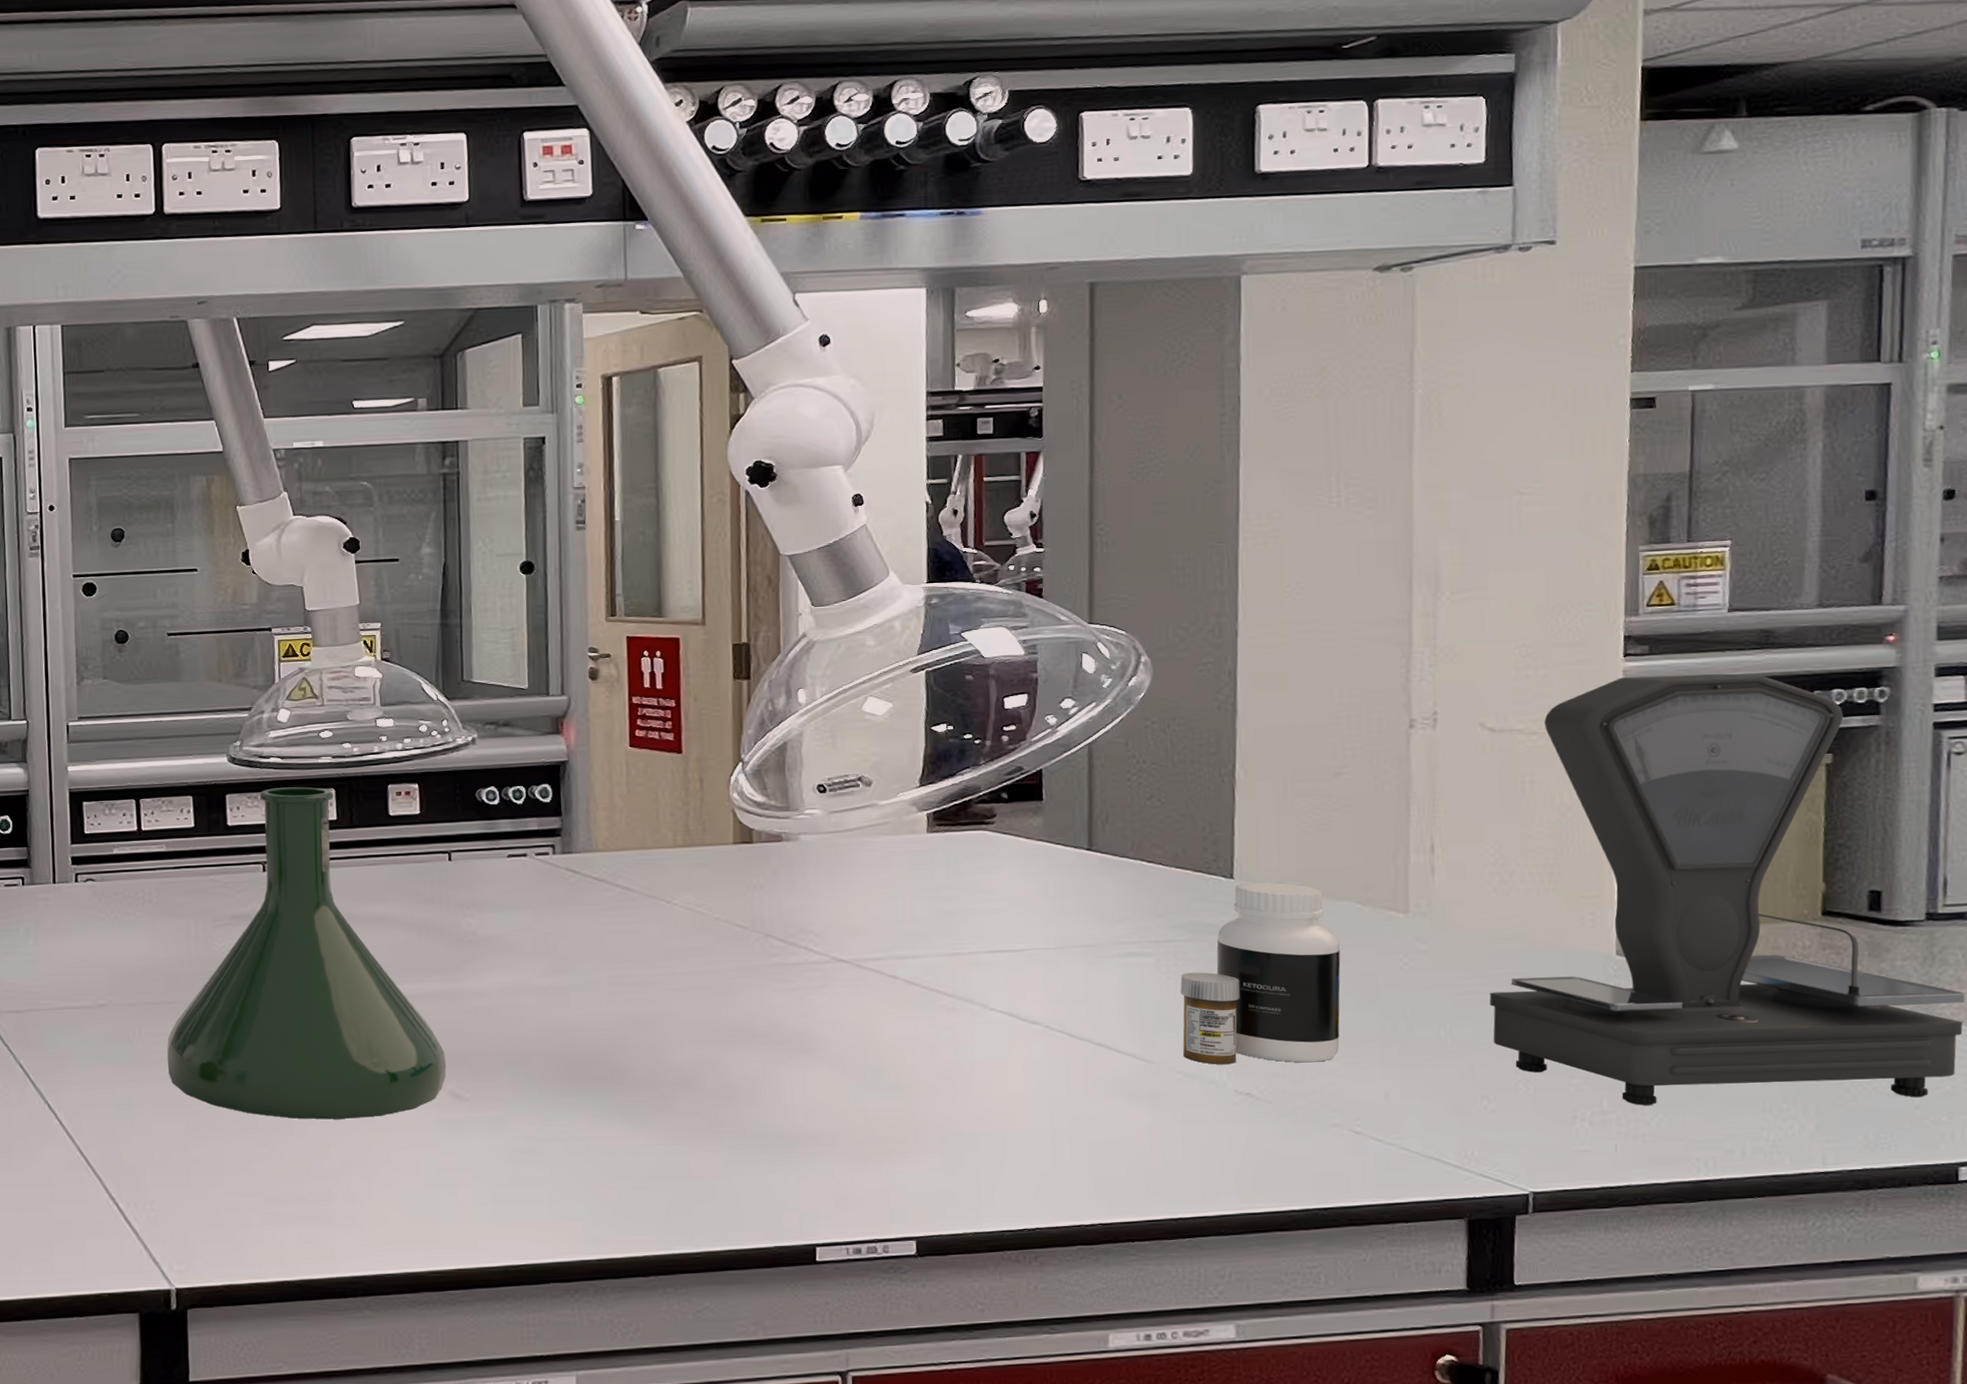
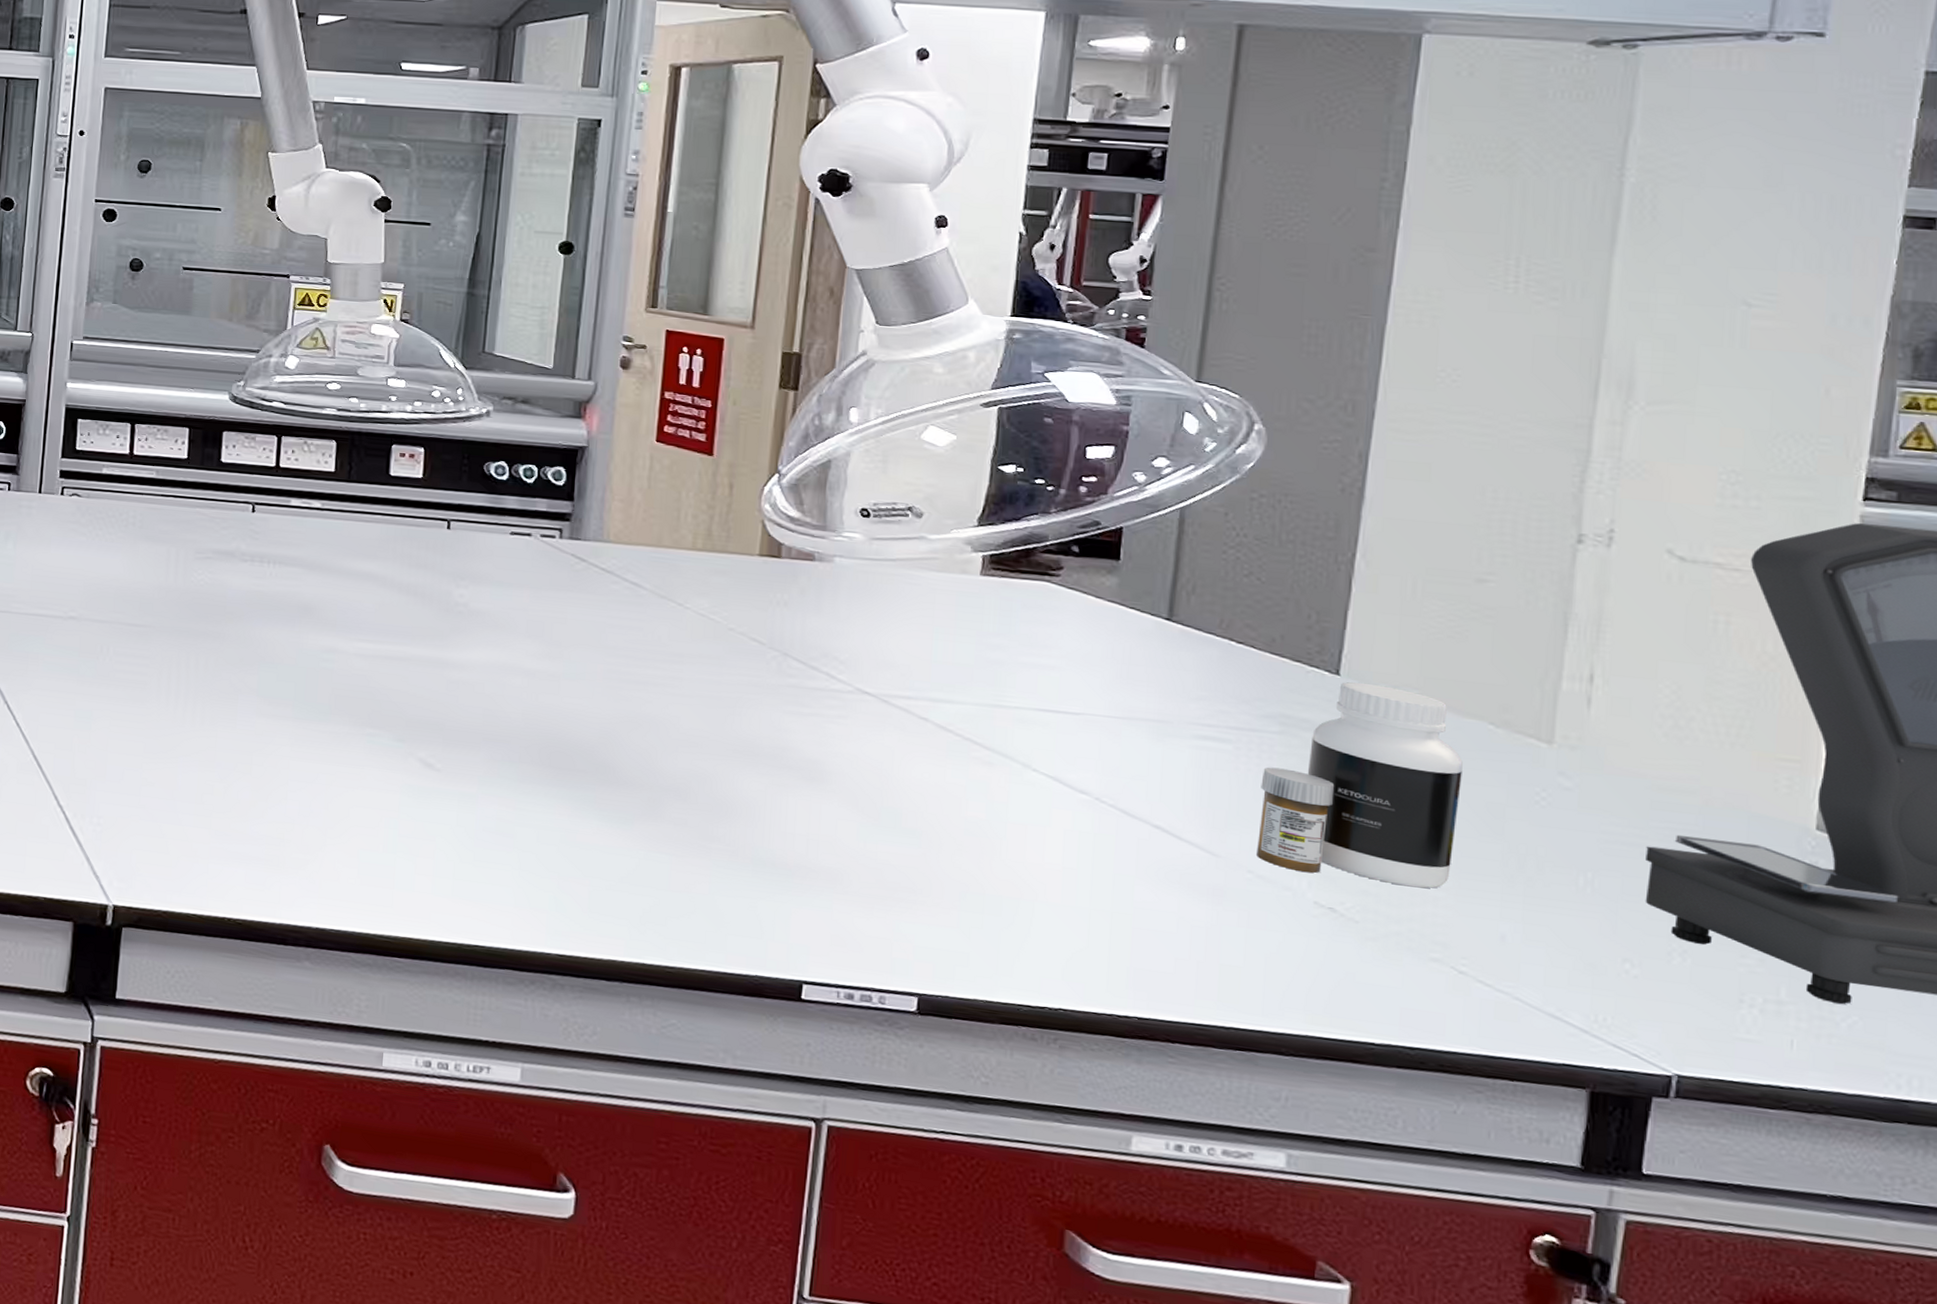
flask: present [166,787,447,1119] -> none [131,432,420,772]

